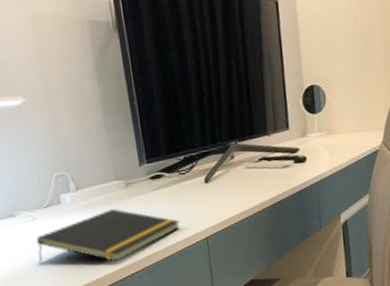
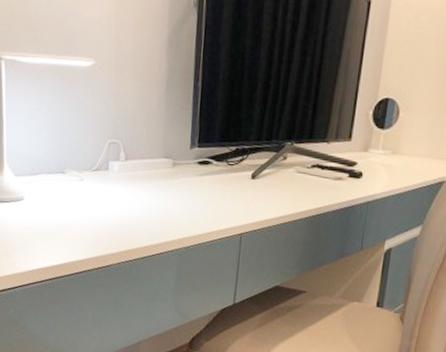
notepad: present [36,208,180,264] -> none [77,185,218,238]

